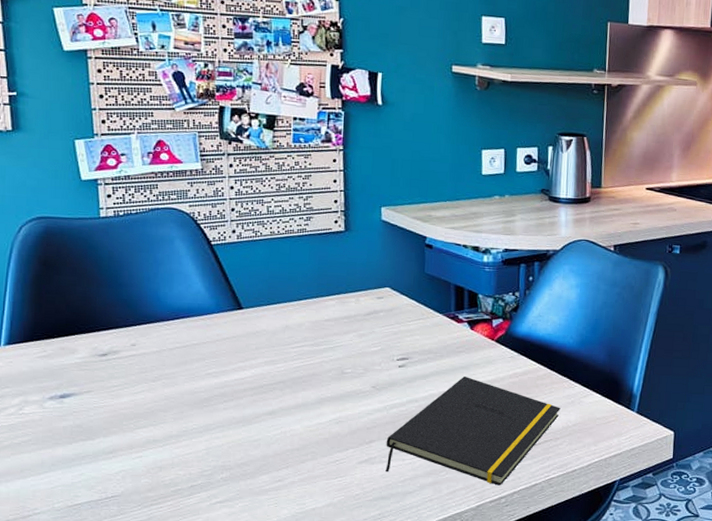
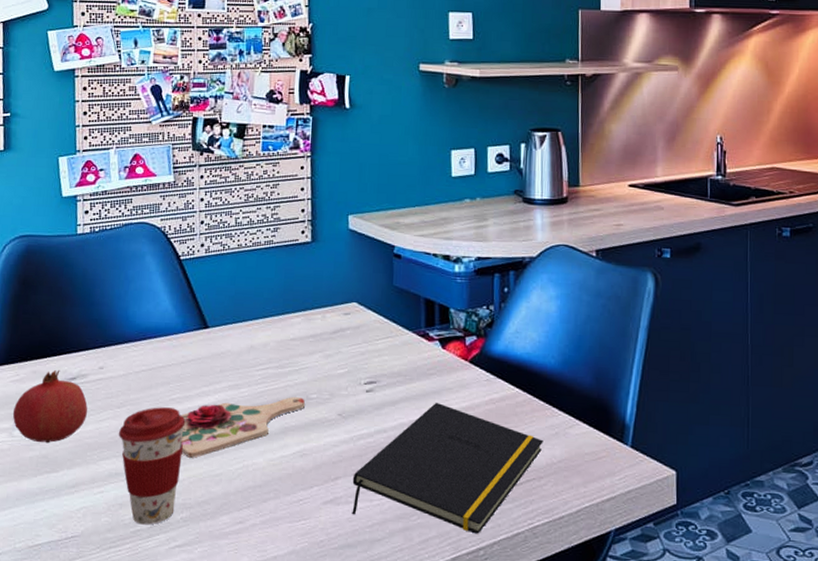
fruit: none [42,346,122,414] -> present [12,369,88,444]
coffee cup: none [154,380,223,485] -> present [118,407,186,525]
cutting board: none [218,371,340,426] -> present [180,397,305,458]

